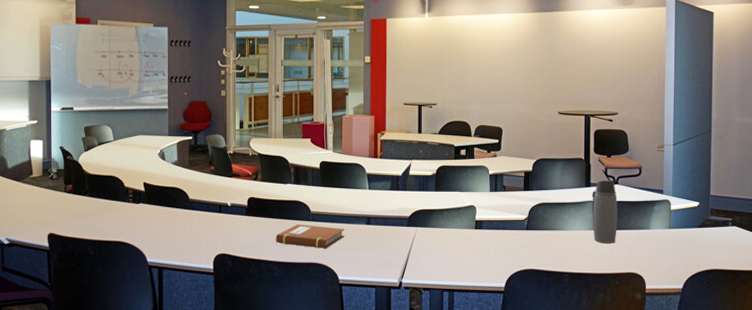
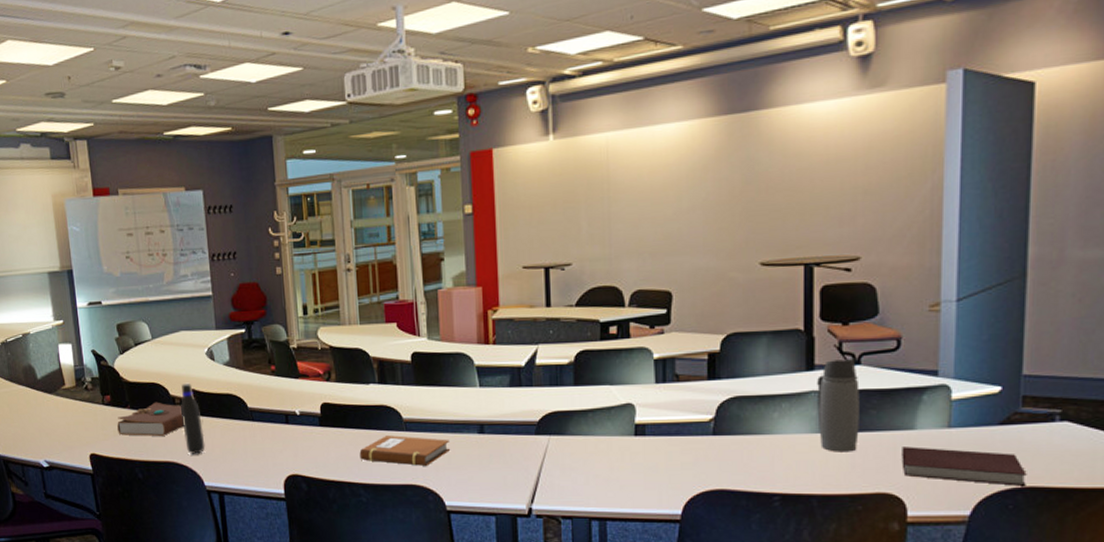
book: none [76,191,149,220] -> present [117,402,200,436]
water bottle: none [133,177,151,236] -> present [181,383,205,455]
notebook: none [642,241,714,269] -> present [902,446,1027,486]

